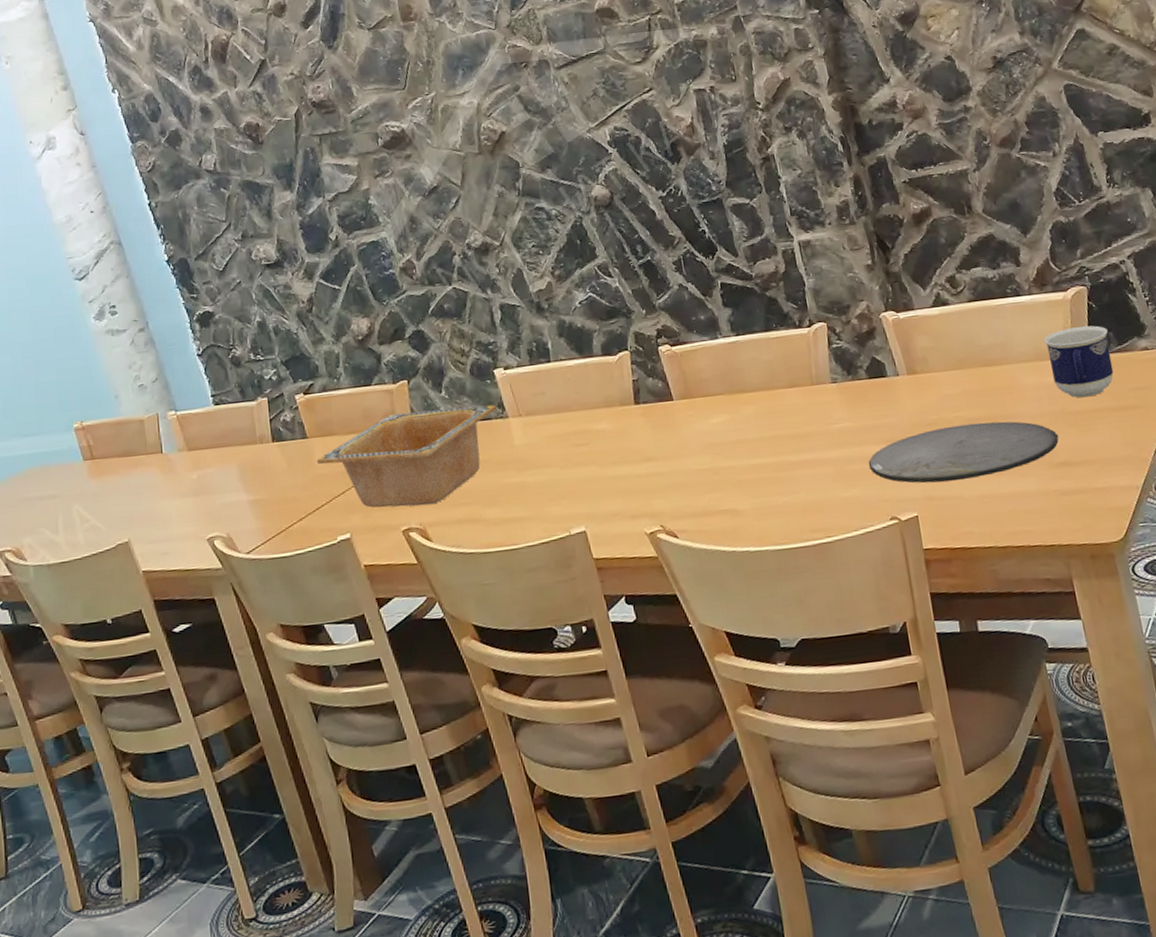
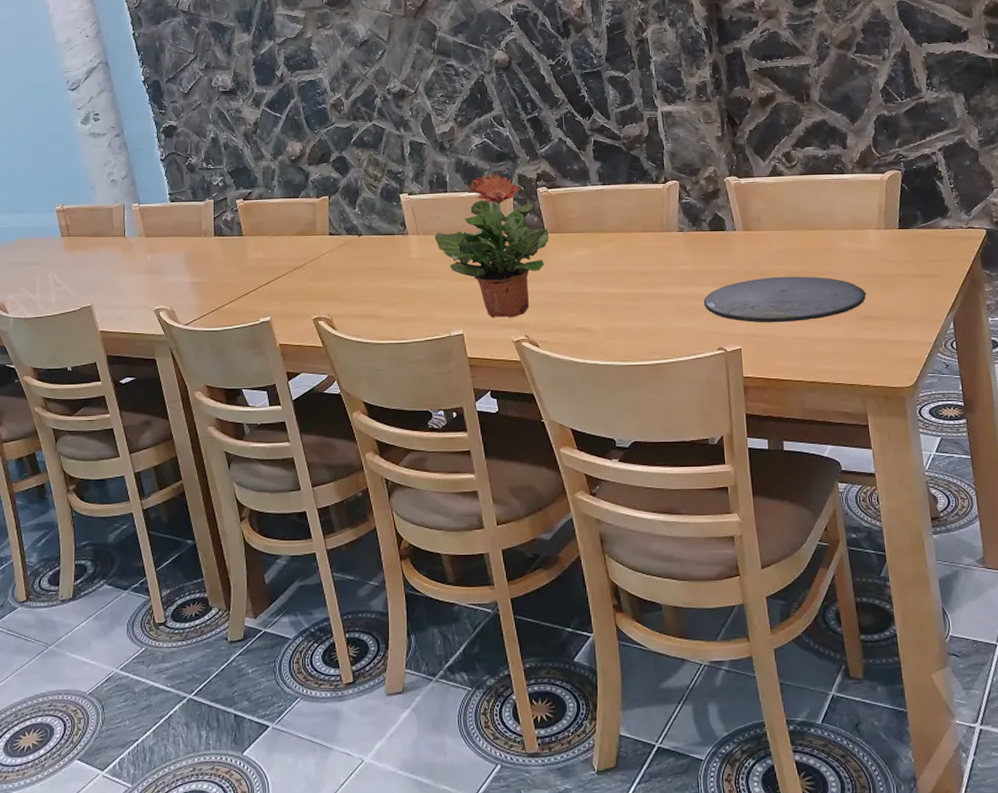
serving bowl: present [316,404,497,508] -> none [248,222,400,300]
potted plant: none [540,333,679,508] -> present [434,172,550,317]
cup: present [1044,325,1114,398] -> none [861,204,918,264]

